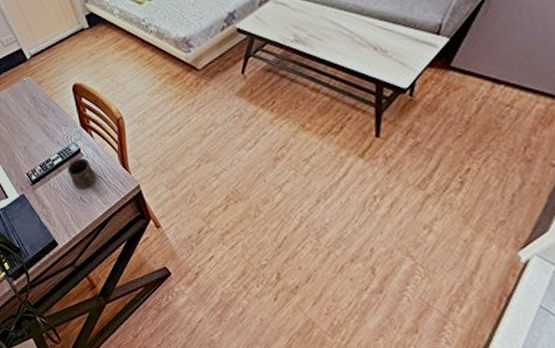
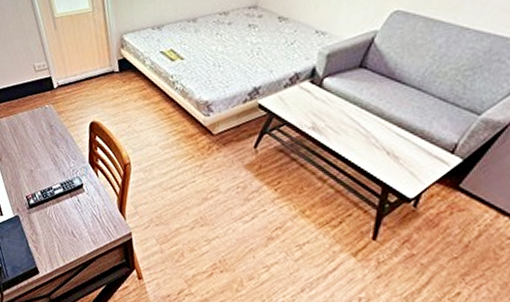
mug: present [67,158,97,189] -> none [65,193,92,225]

